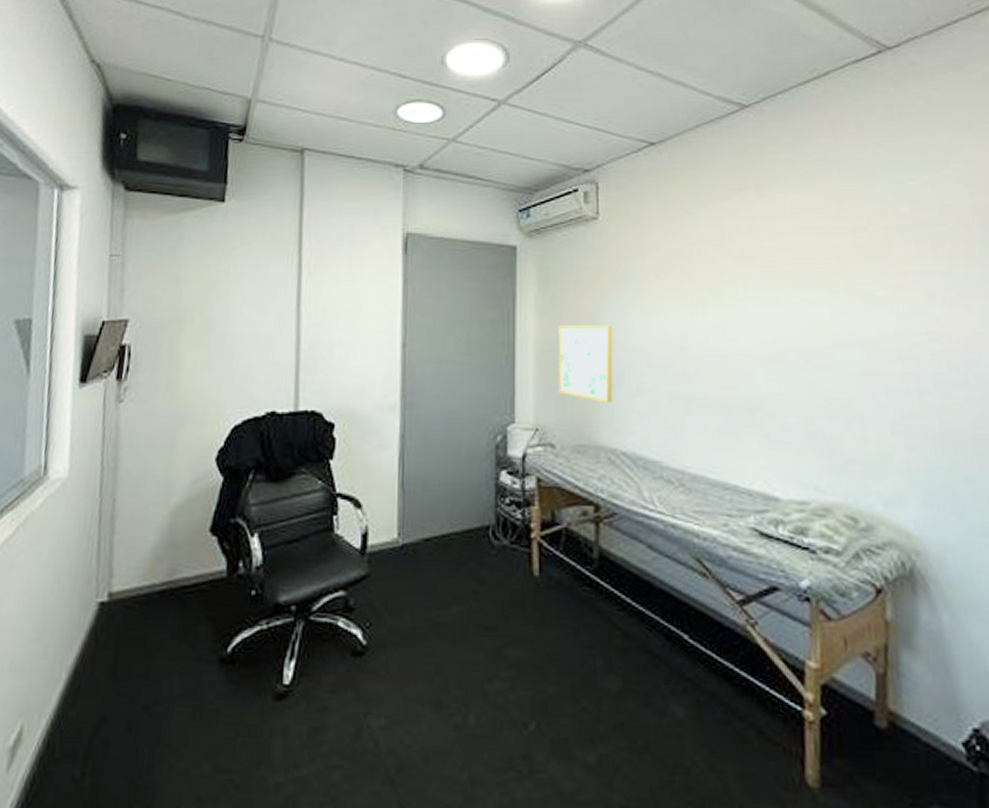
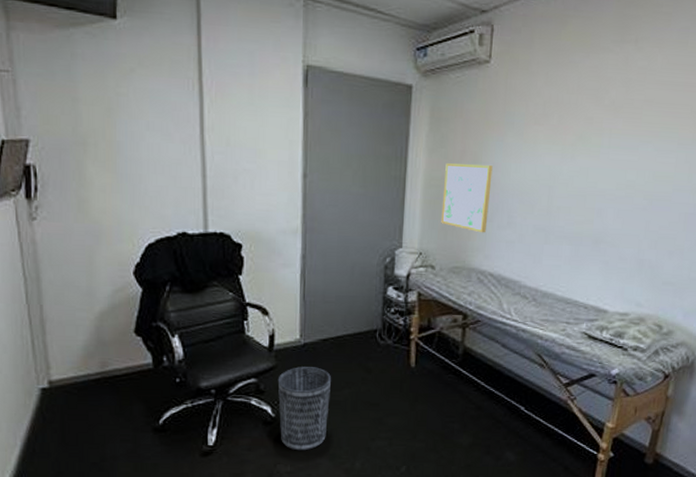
wastebasket: none [370,575,436,695] -> present [277,367,332,451]

